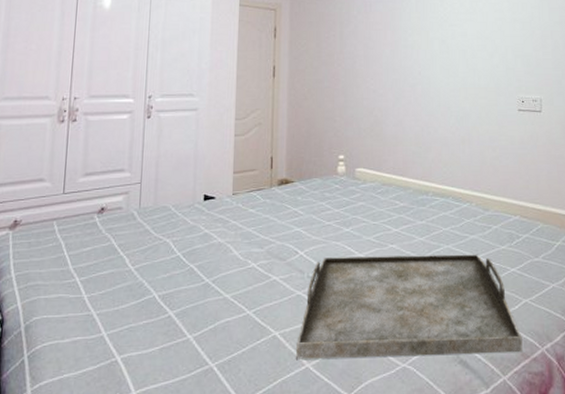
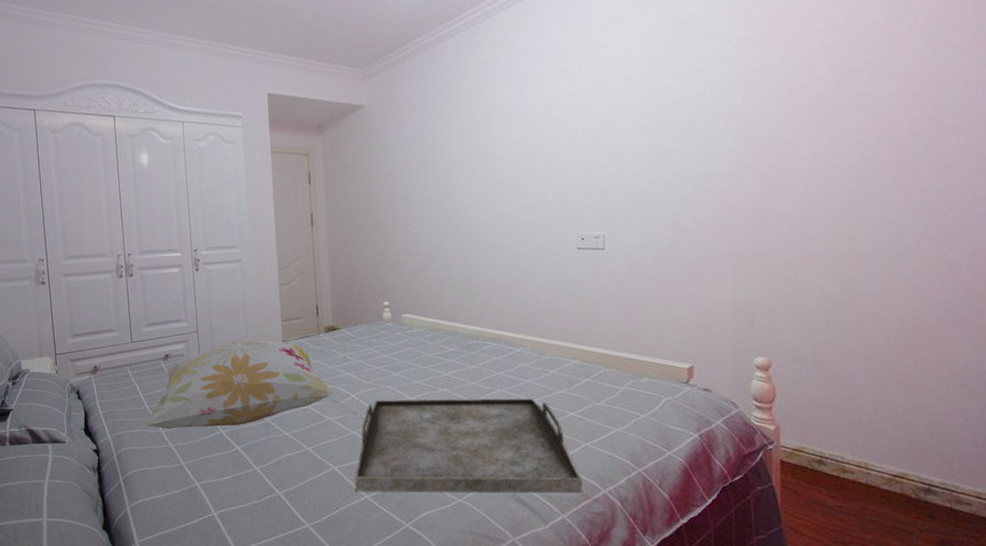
decorative pillow: none [60,191,284,294] -> present [141,338,336,430]

